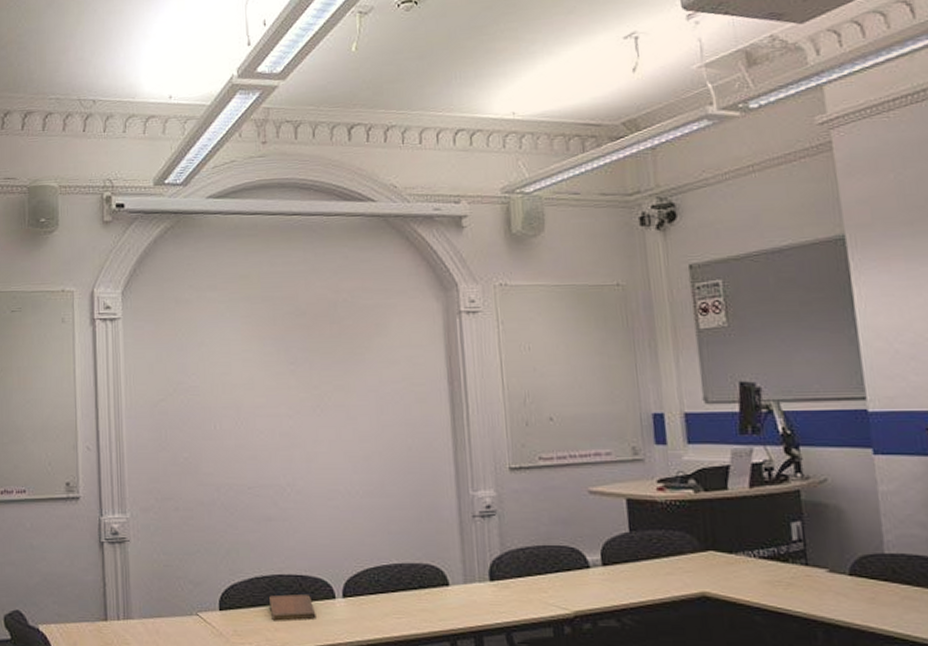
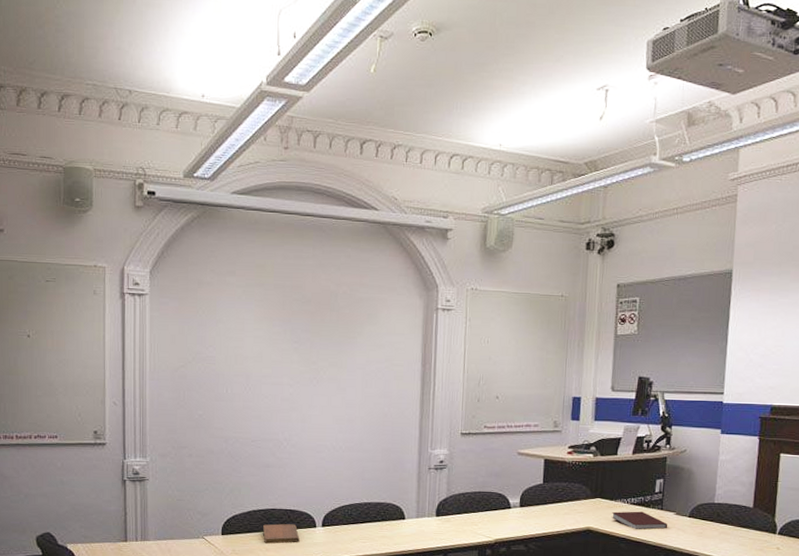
notebook: none [735,568,821,595] -> present [612,511,668,530]

